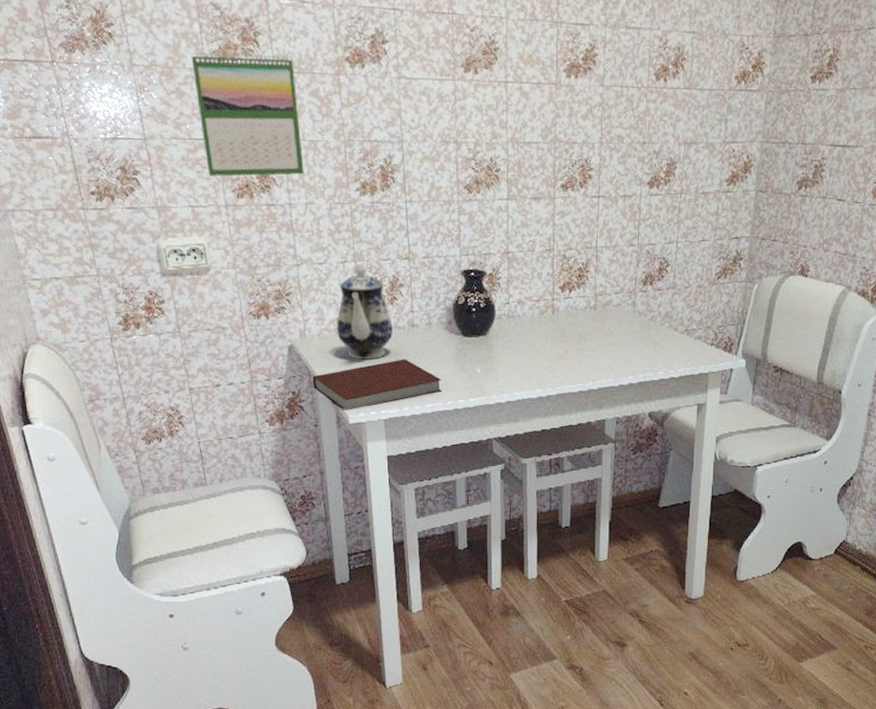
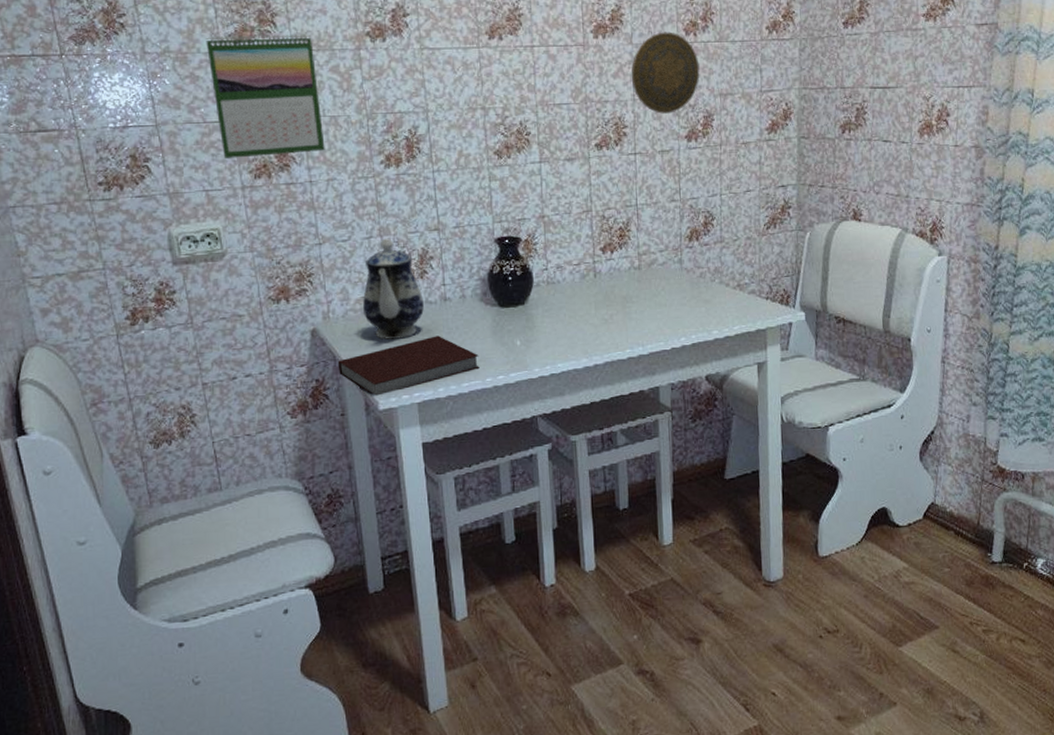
decorative plate: none [600,75,667,159] -> present [631,32,700,114]

